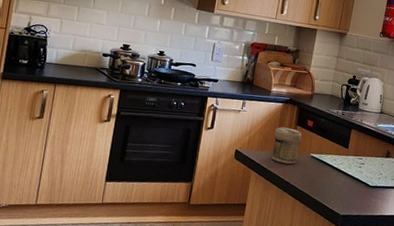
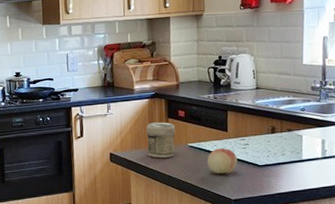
fruit: none [324,163,352,189] -> present [207,148,238,174]

